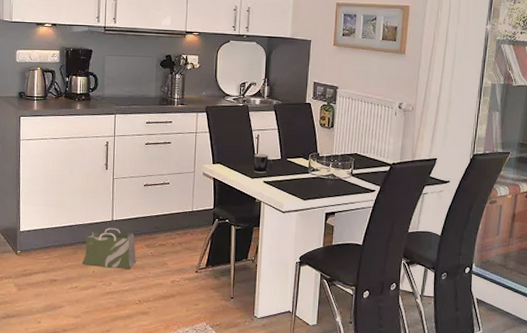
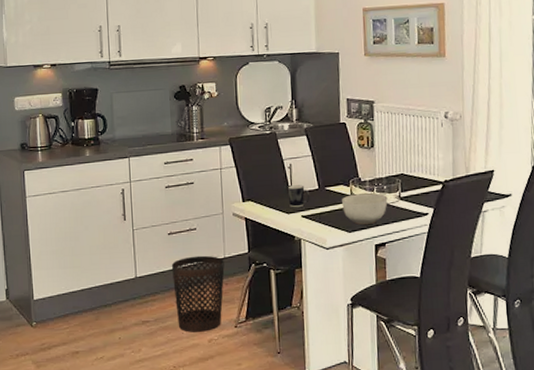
grocery bag: present [82,227,136,269] -> none [105,285,167,332]
trash bin: none [144,207,192,274] -> present [171,255,225,332]
bowl: none [299,167,341,195] -> present [341,193,388,225]

